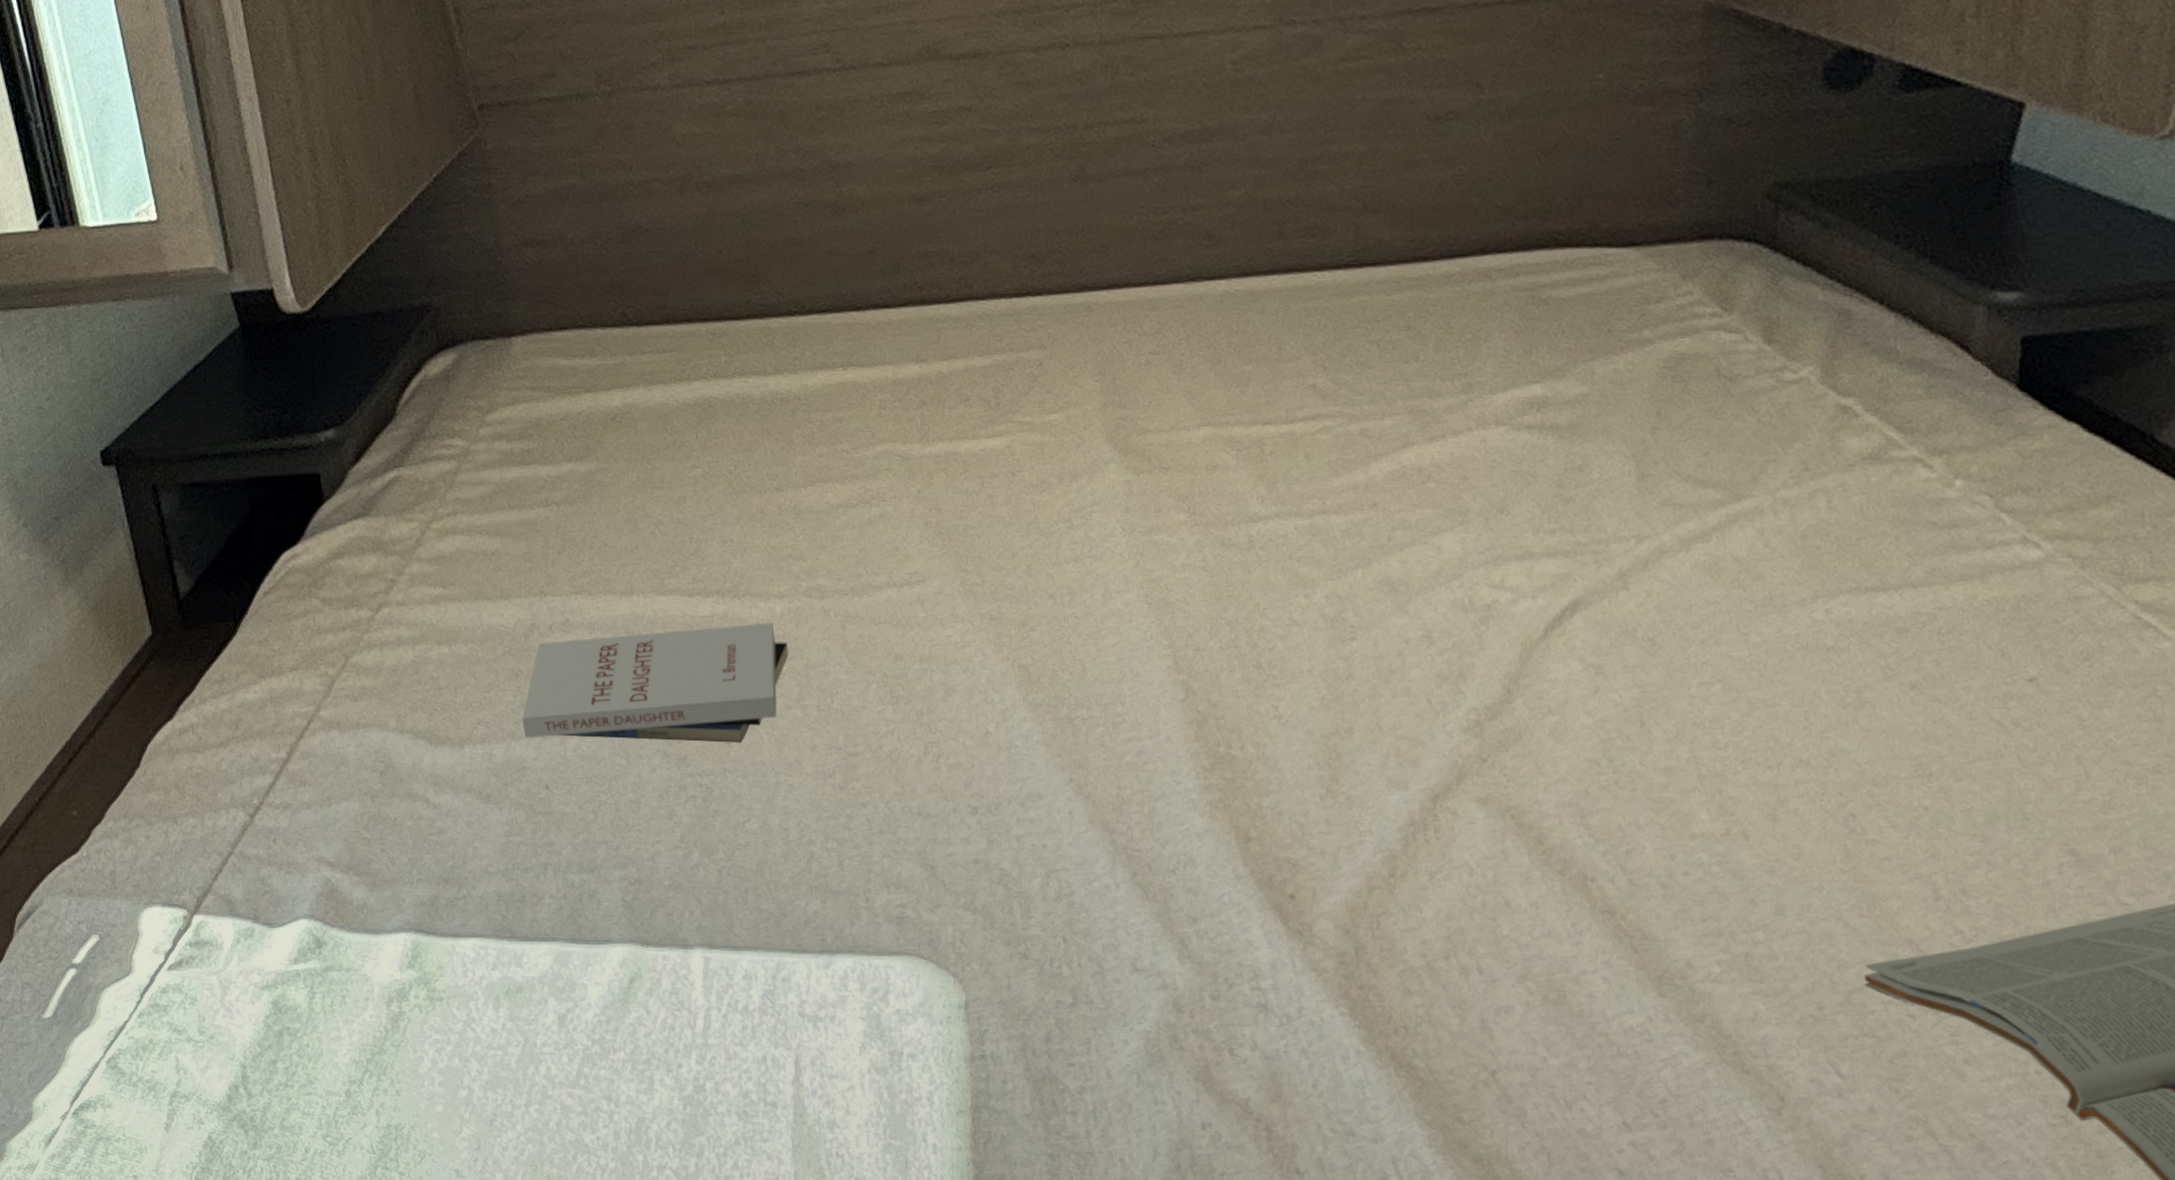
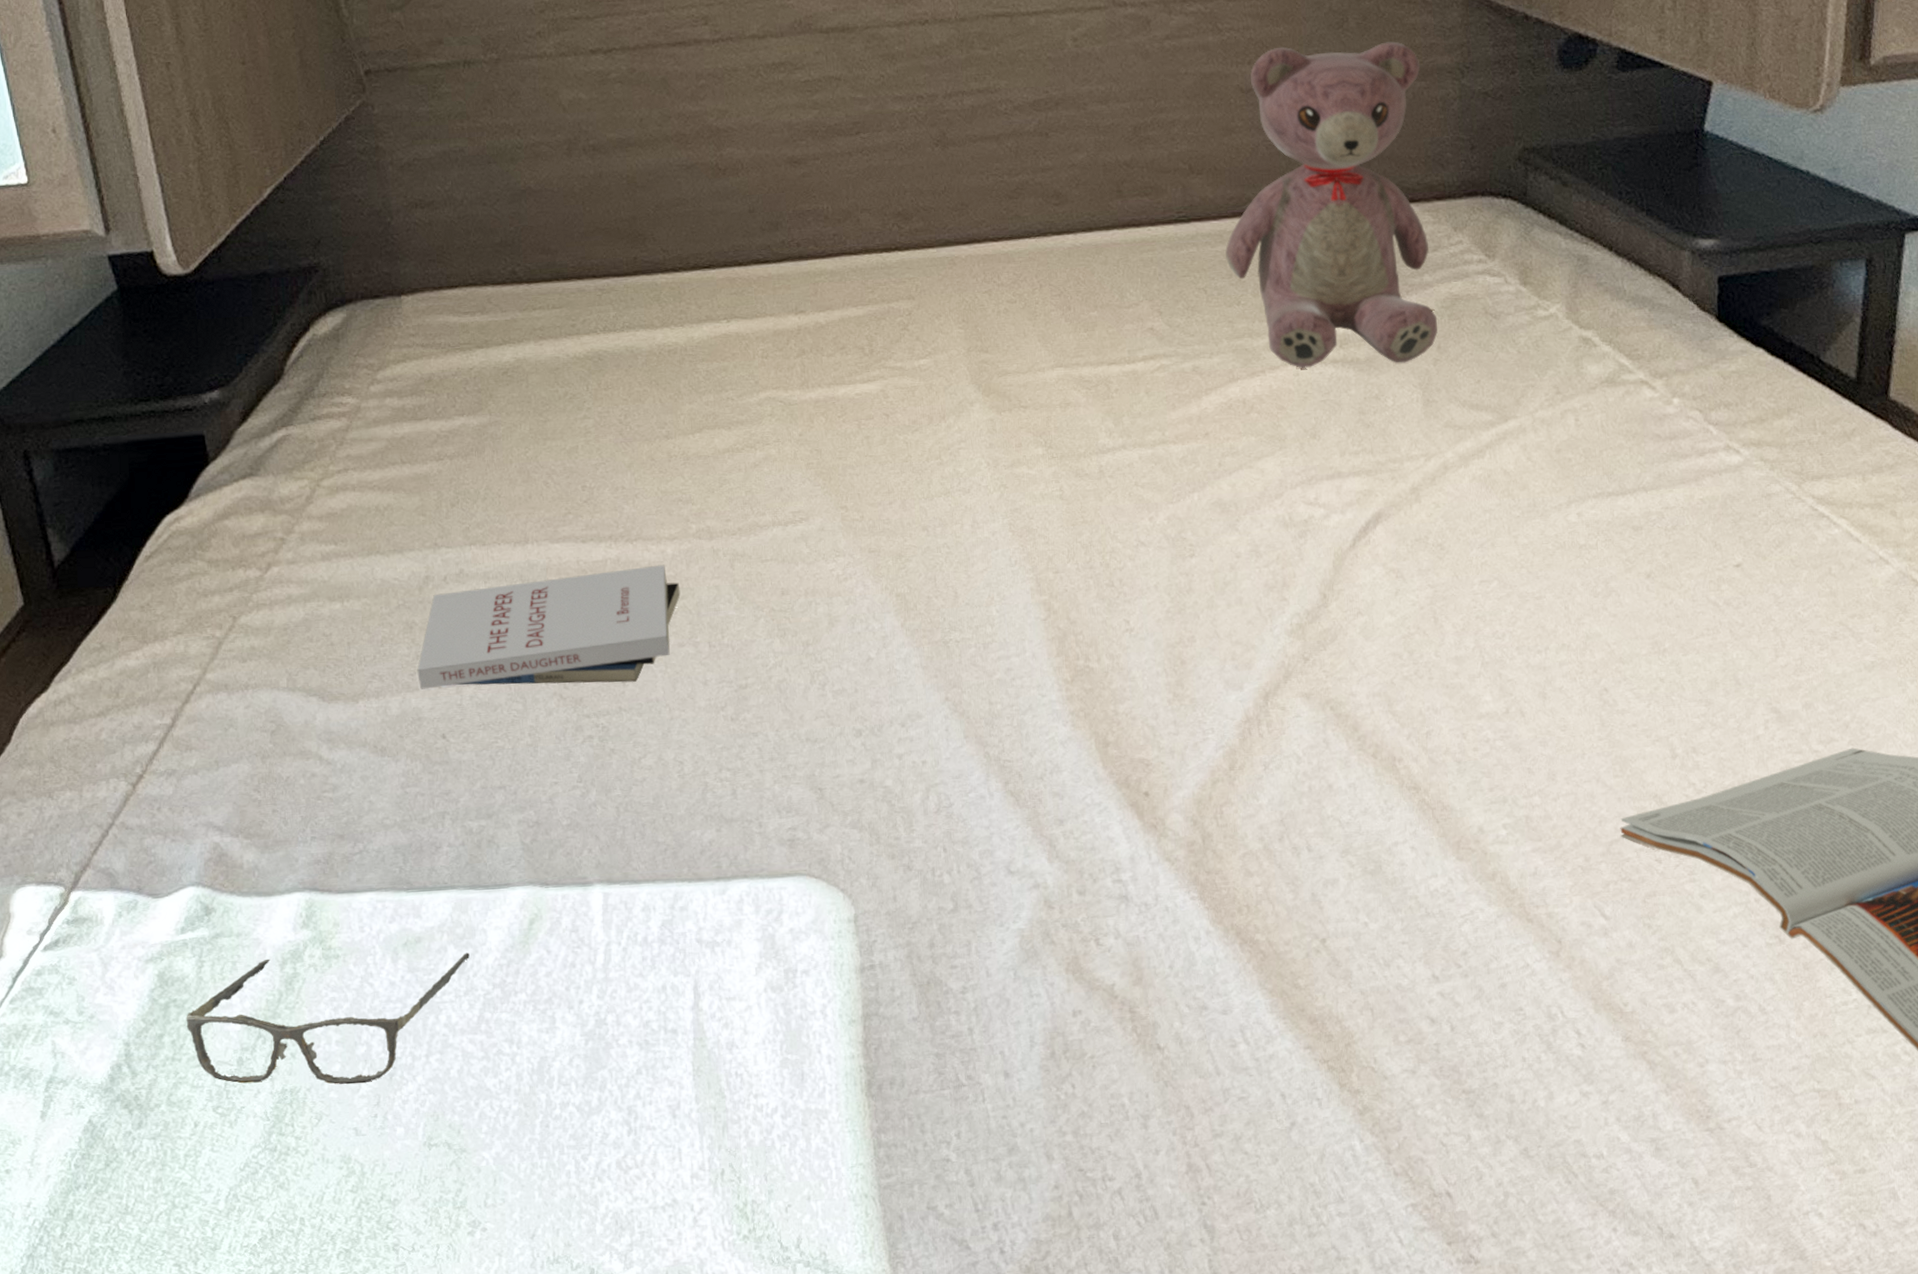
spectacles: none [298,995,570,1127] -> present [186,952,470,1084]
teddy bear: none [1402,60,1657,434] -> present [1225,41,1438,368]

